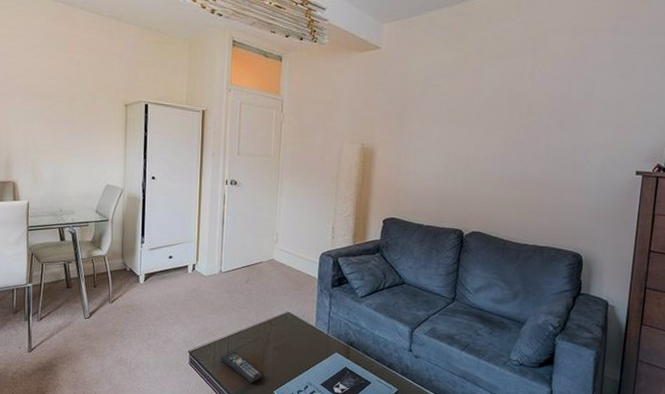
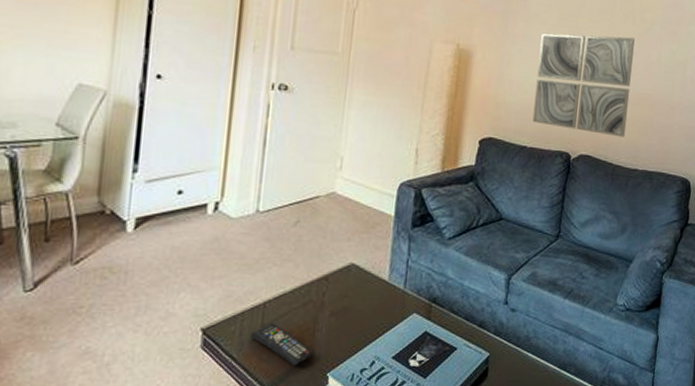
wall art: none [428,128,522,216] -> present [532,33,635,137]

